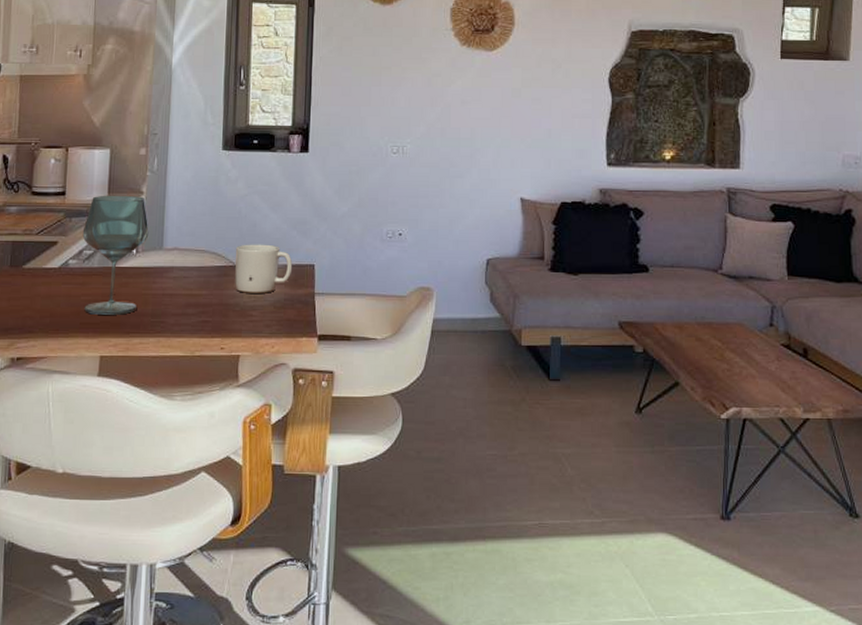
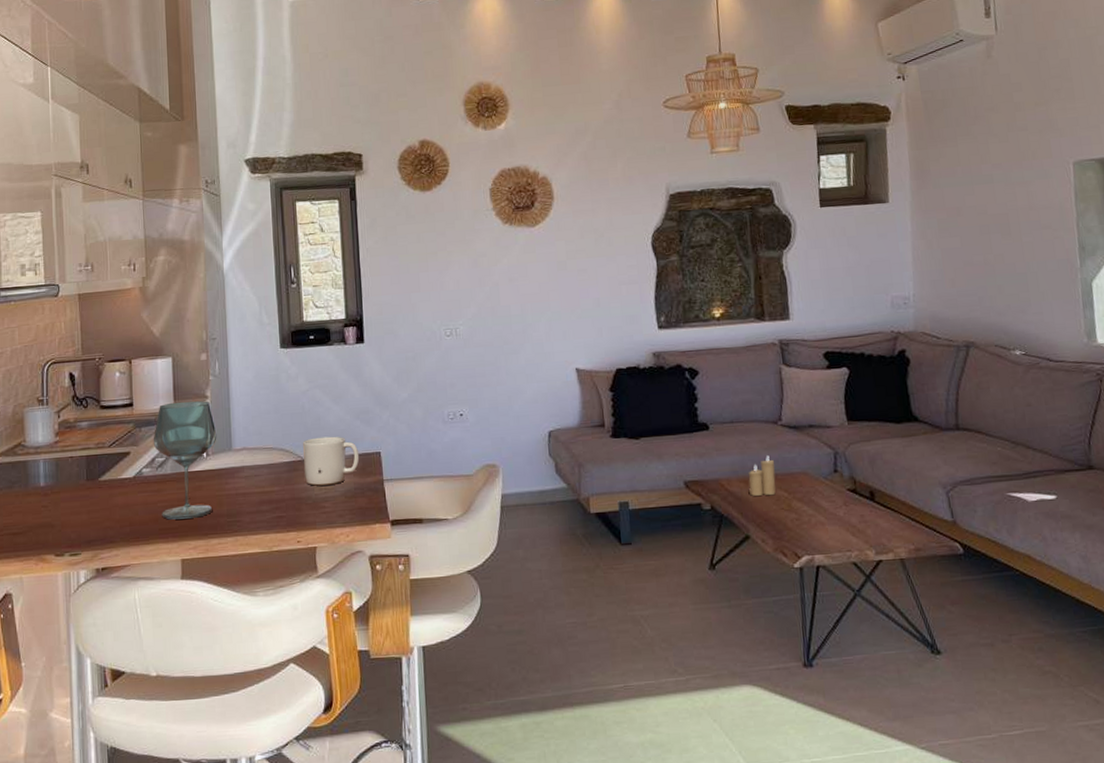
candle: none [683,303,712,344] -> present [748,455,776,497]

